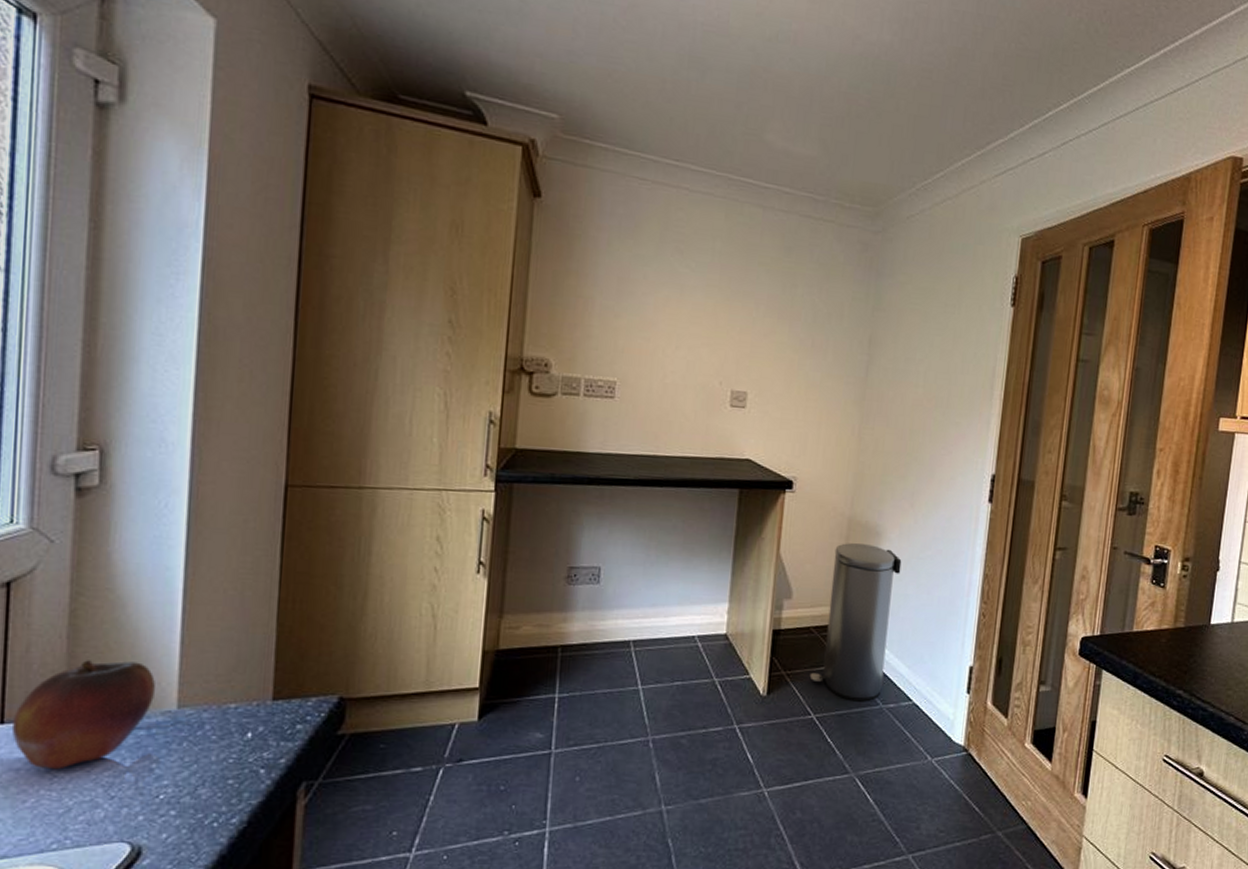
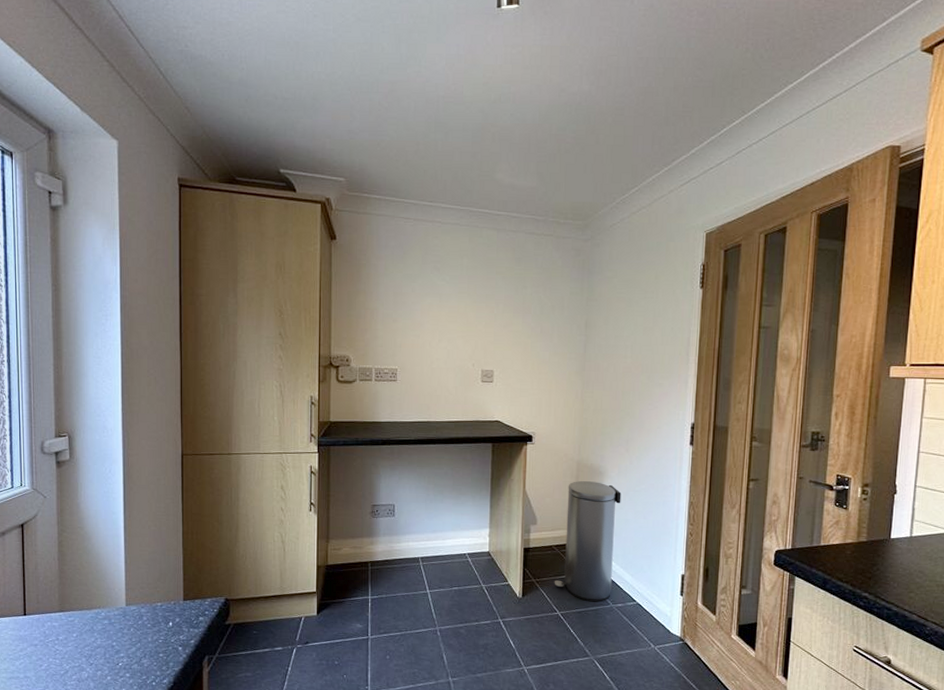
fruit: present [11,660,155,770] -> none [30,574,111,646]

